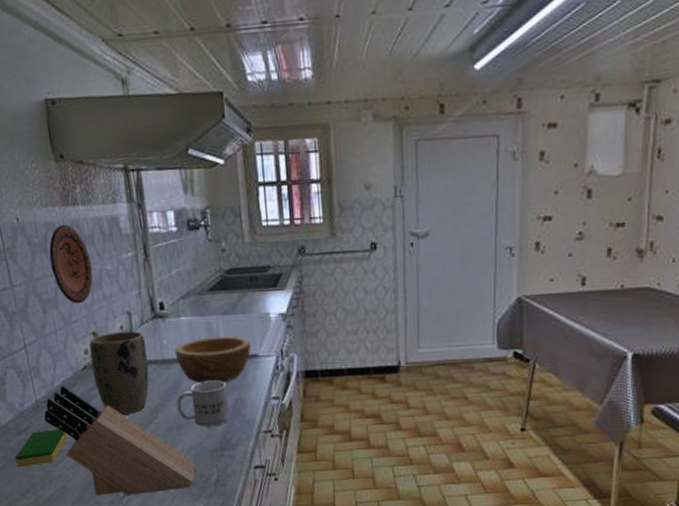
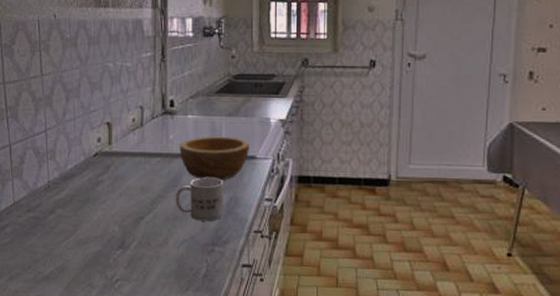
dish sponge: present [15,429,68,468] -> none [22,209,73,243]
knife block: present [44,385,197,496] -> none [54,169,188,281]
decorative plate: present [49,224,93,304] -> none [78,23,114,95]
plant pot: present [89,331,149,416] -> none [103,124,154,203]

